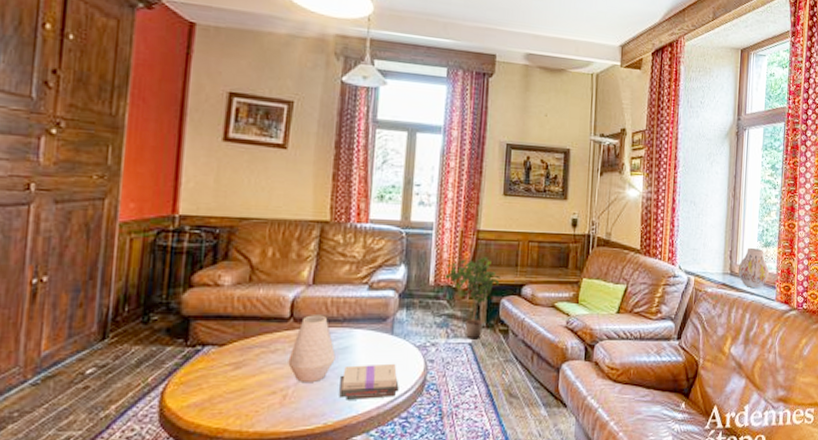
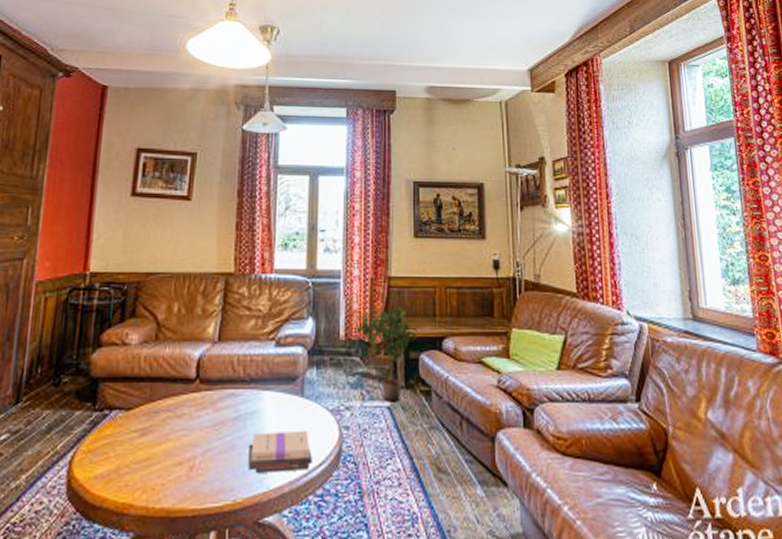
vase: present [288,315,336,382] -> none [194,375,244,451]
vase: present [738,247,769,289] -> none [701,286,743,337]

